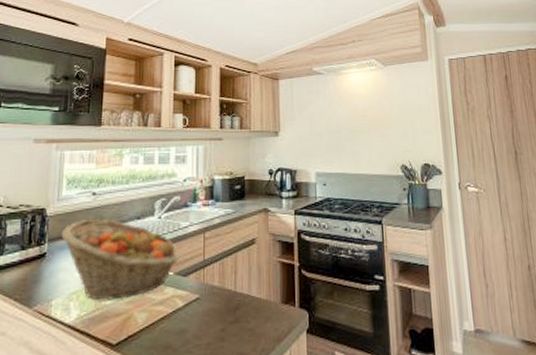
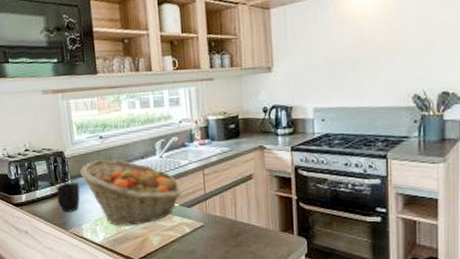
mug: none [26,246,59,284] -> present [56,183,81,212]

